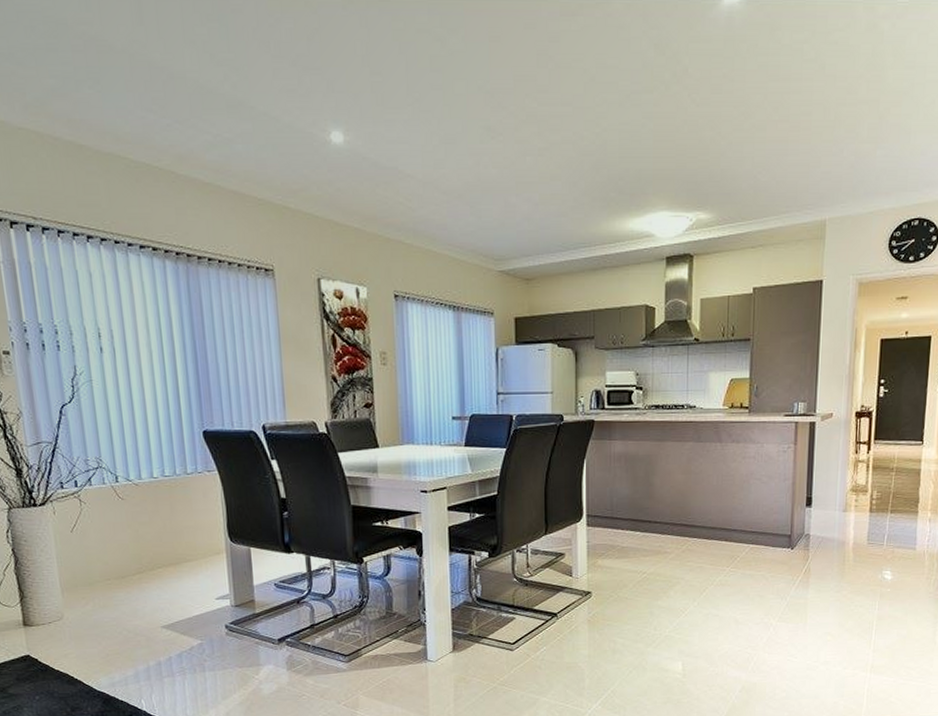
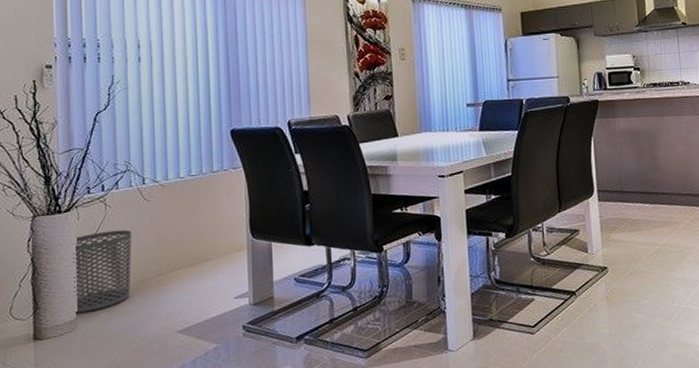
waste bin: none [51,526,113,604] -> present [73,229,132,313]

